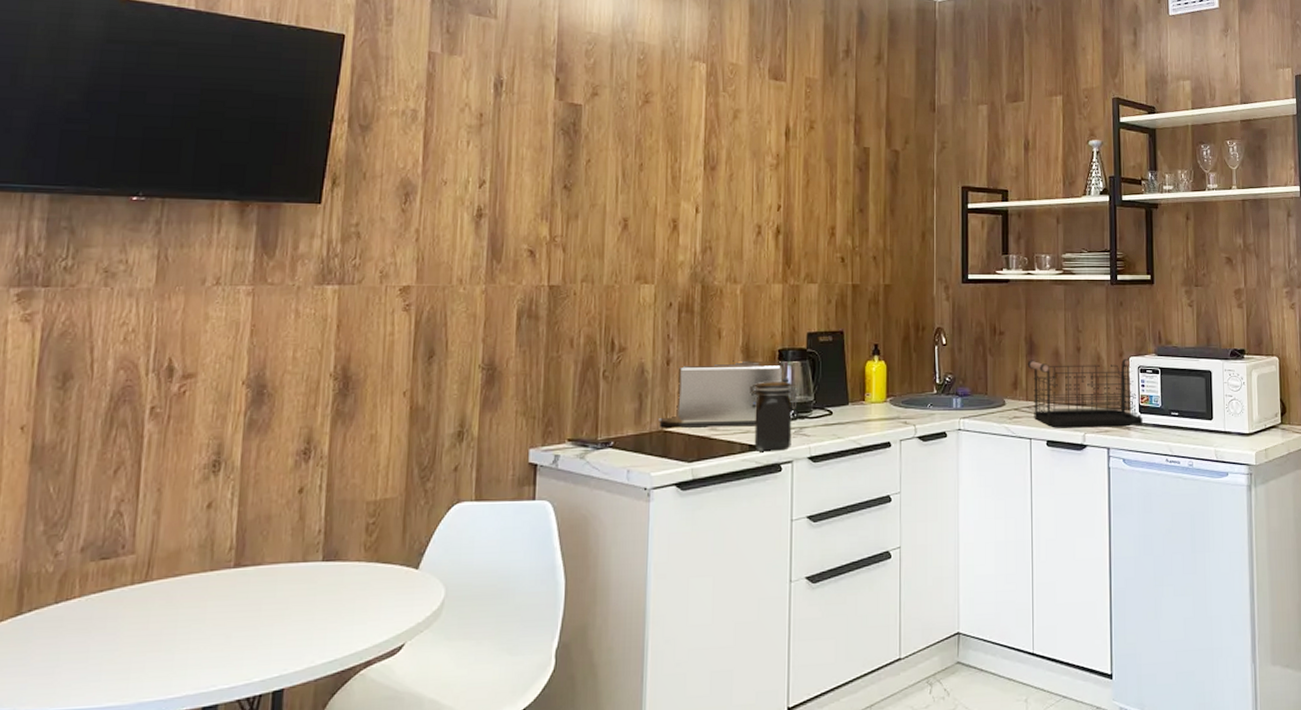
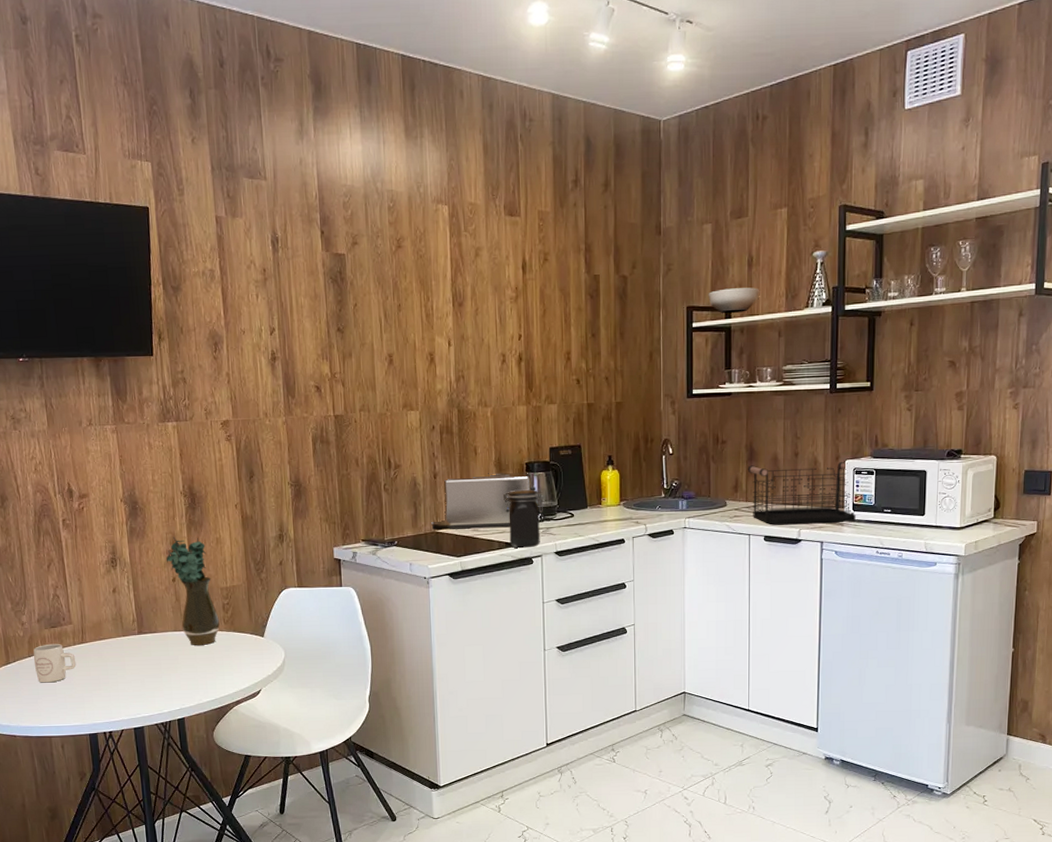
mug: none [61,582,130,643] -> present [33,643,76,683]
vase: none [295,432,358,582] -> present [166,536,220,645]
bowl: none [984,171,1037,197] -> present [708,287,760,314]

